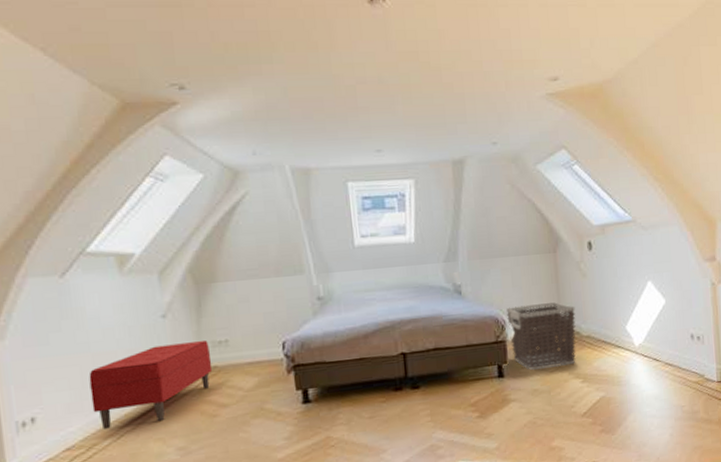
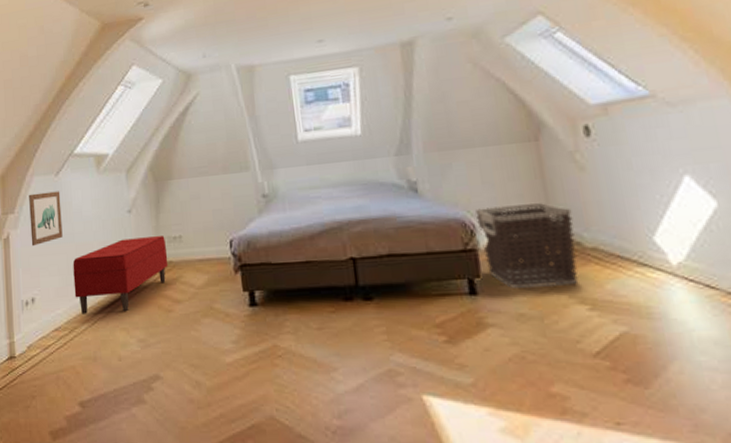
wall art: none [20,295,74,359] -> present [29,191,63,247]

